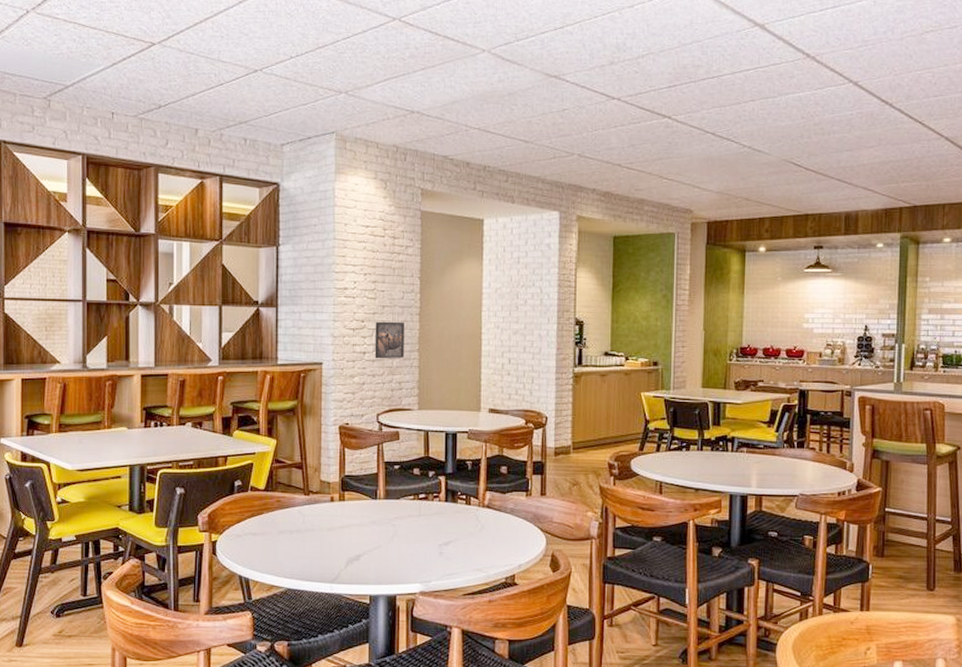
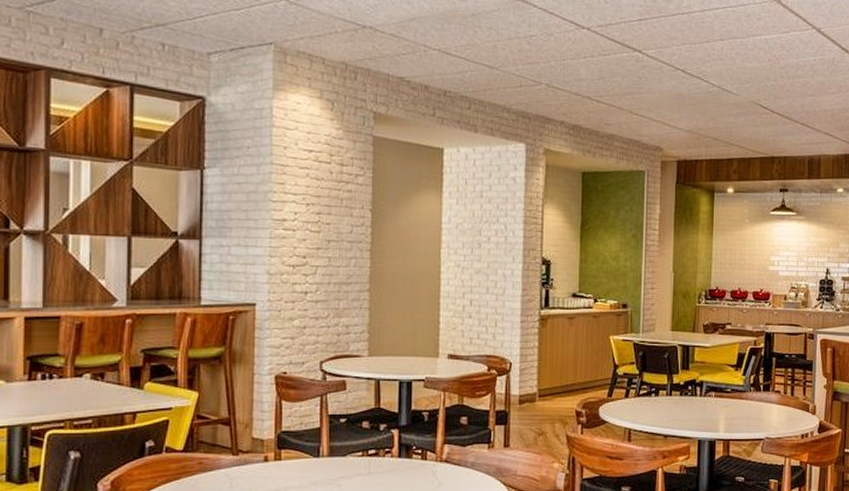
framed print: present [375,321,404,359] -> none [318,257,353,300]

